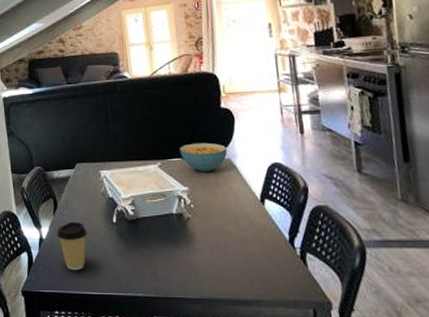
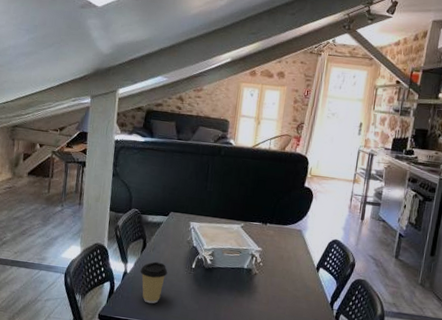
cereal bowl: present [179,142,228,172] -> none [261,212,301,238]

